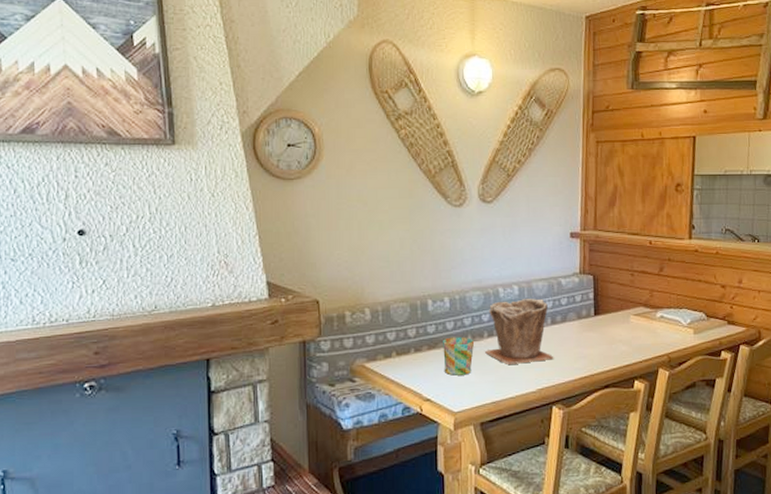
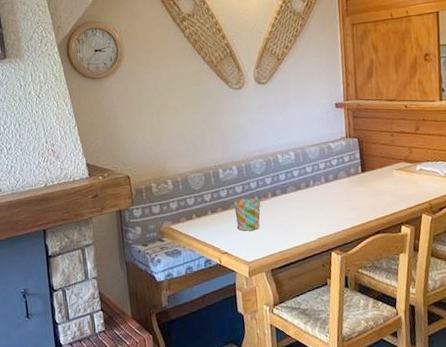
plant pot: present [485,298,554,364] -> none [270,161,330,219]

